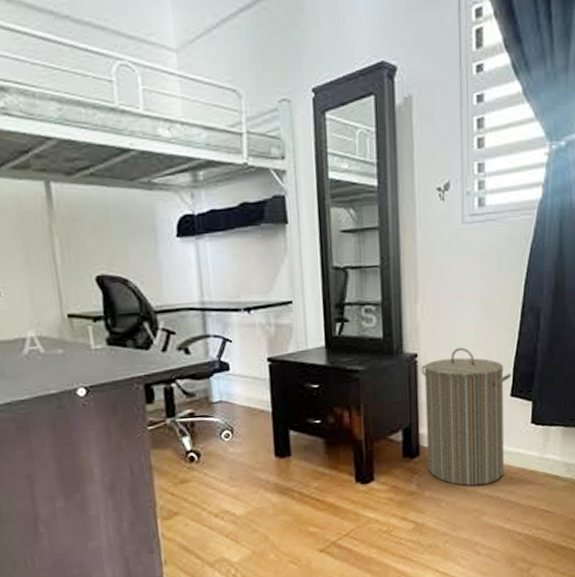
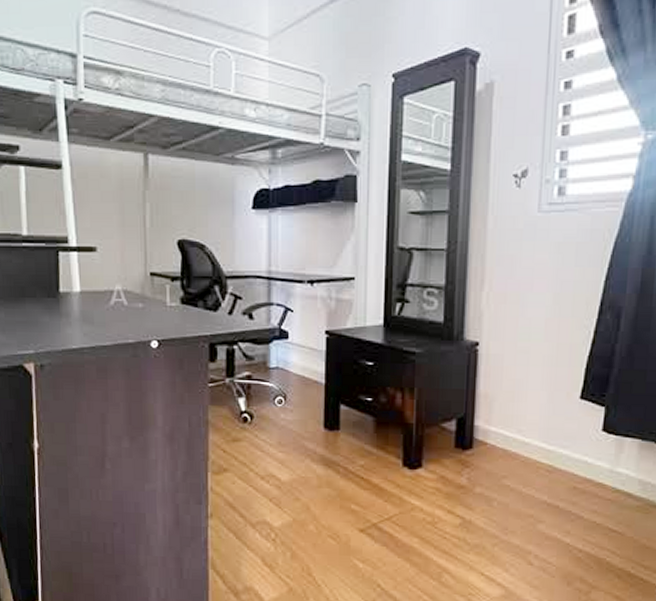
laundry hamper: present [421,347,511,486] -> none [480,340,582,491]

